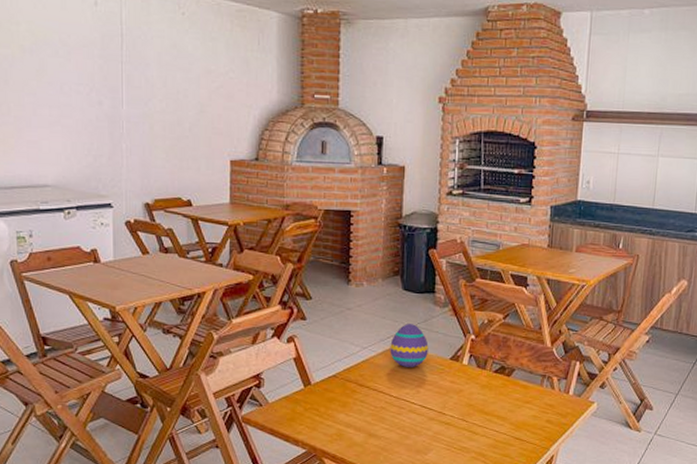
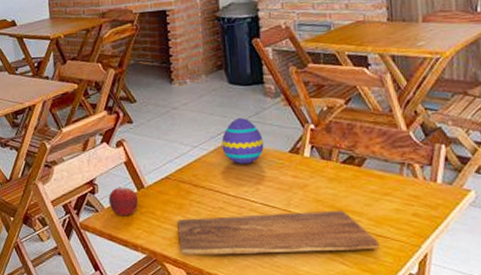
fruit: none [273,382,303,411] -> present [108,187,138,215]
cutting board: none [339,414,516,452] -> present [177,210,379,255]

